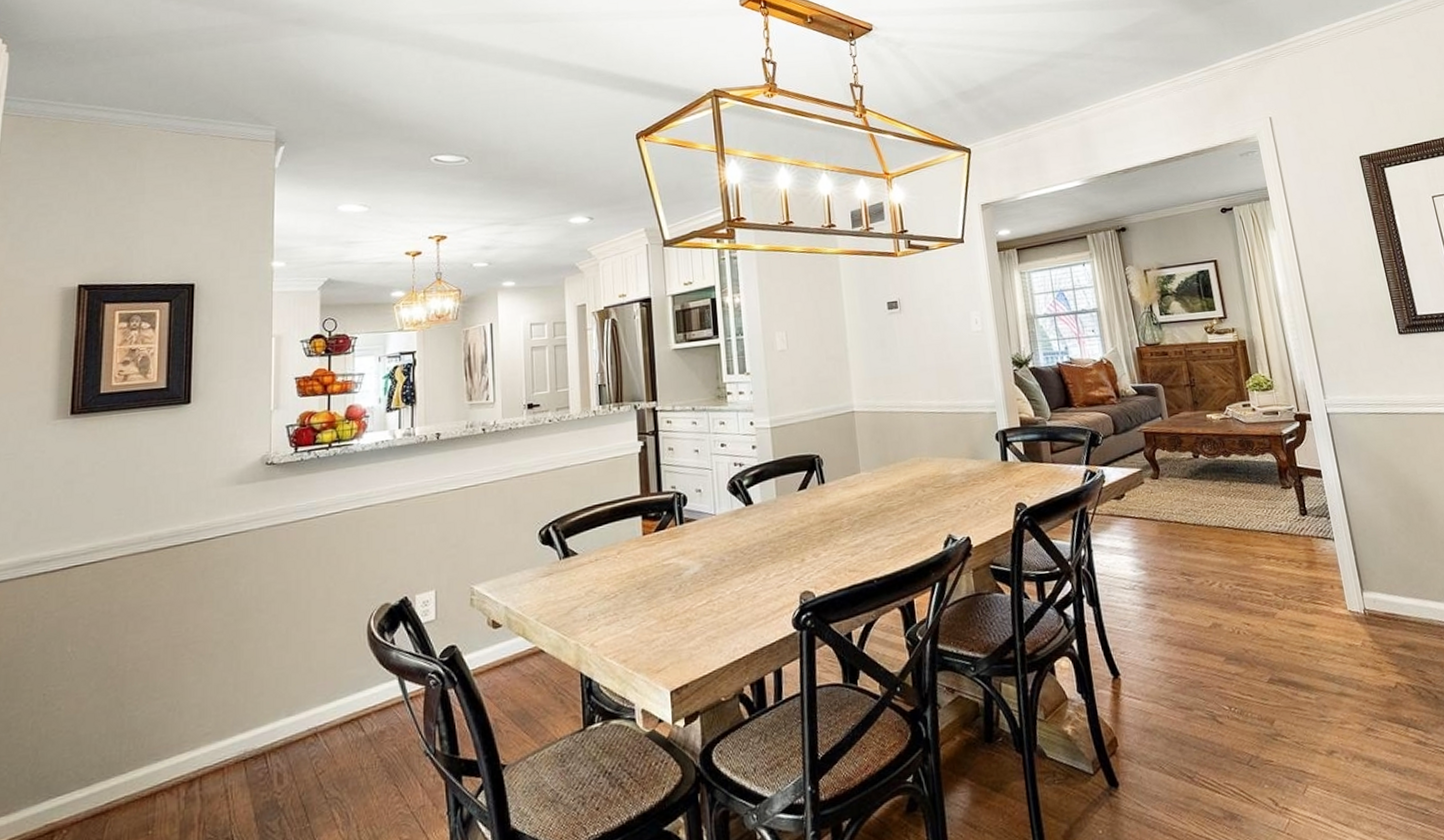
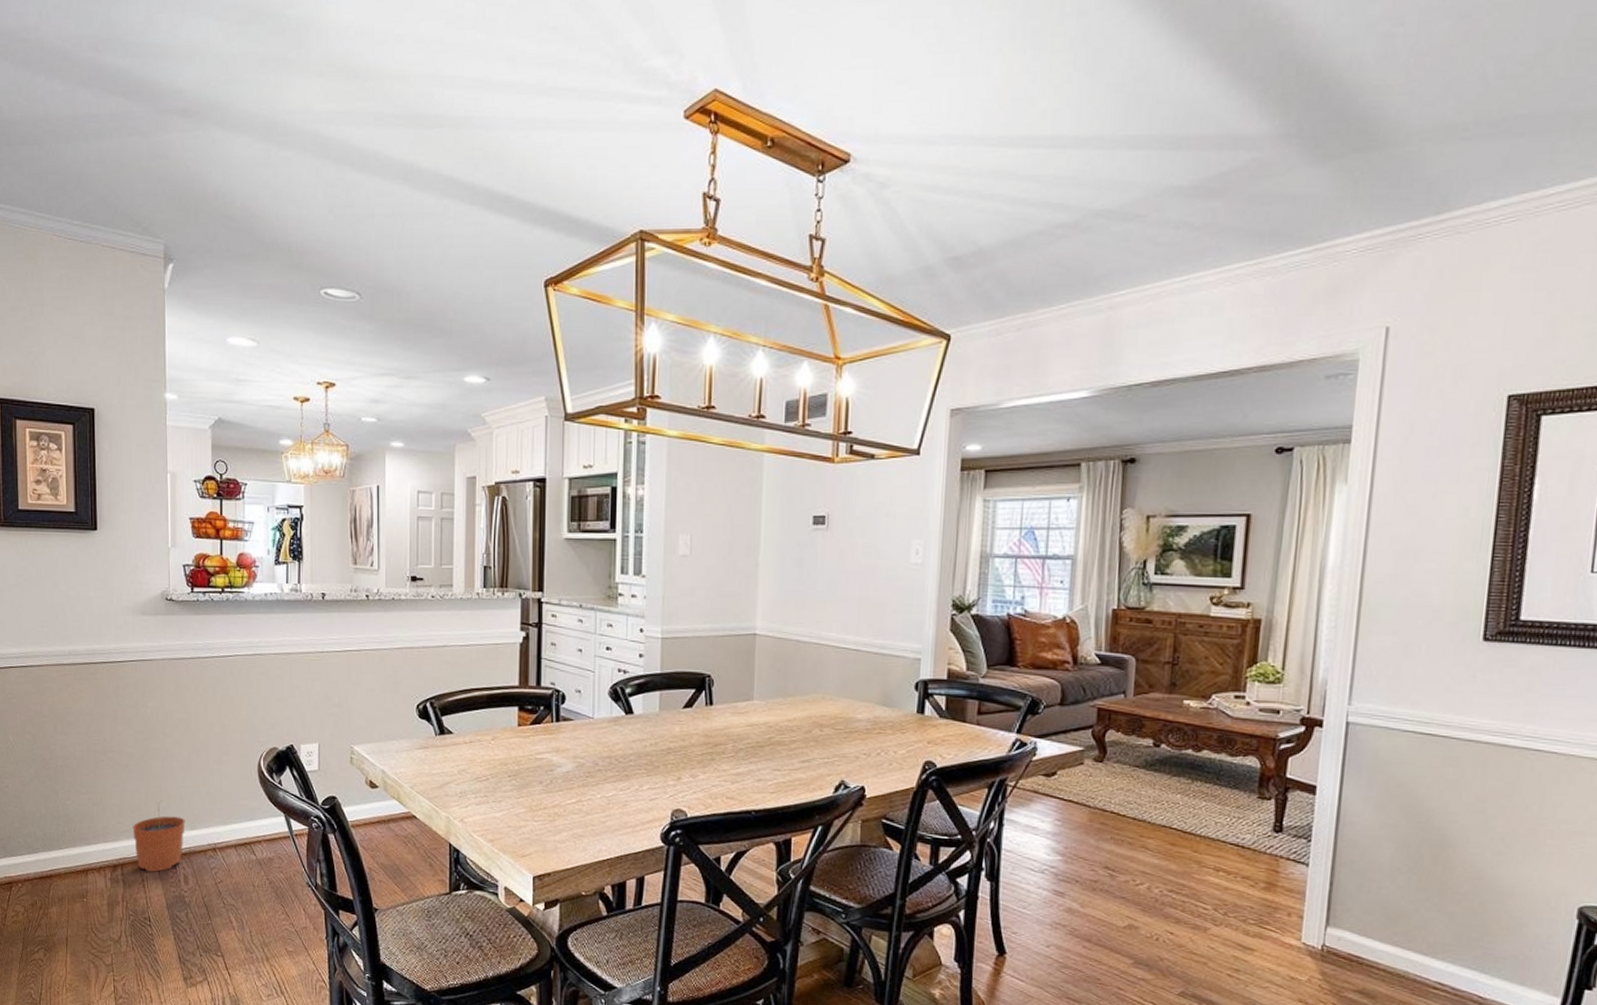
plant pot: none [216,690,281,779] -> present [132,801,185,872]

